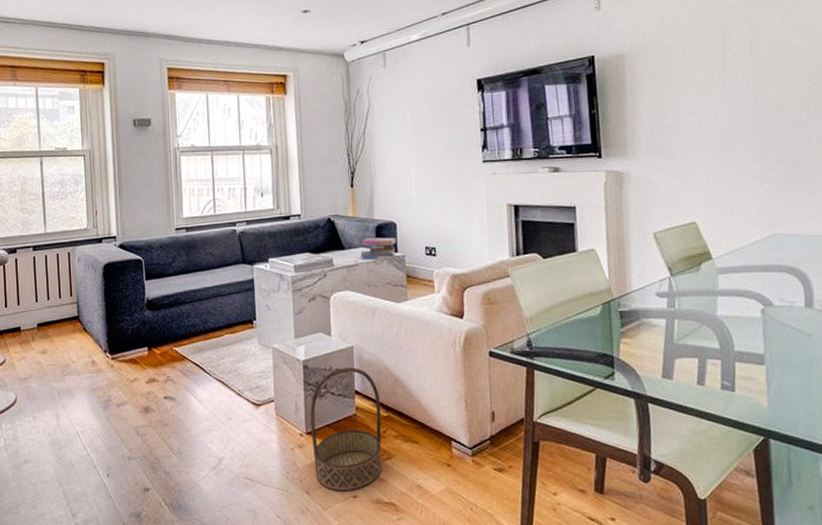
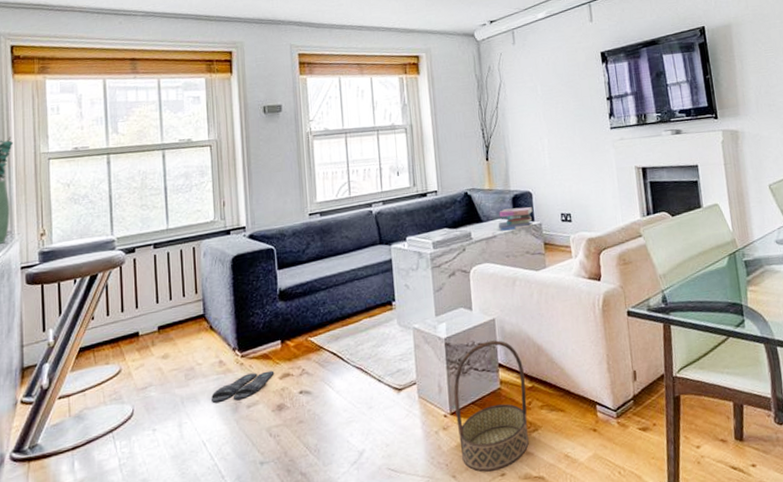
slippers: none [85,374,141,399] -> present [211,370,273,403]

